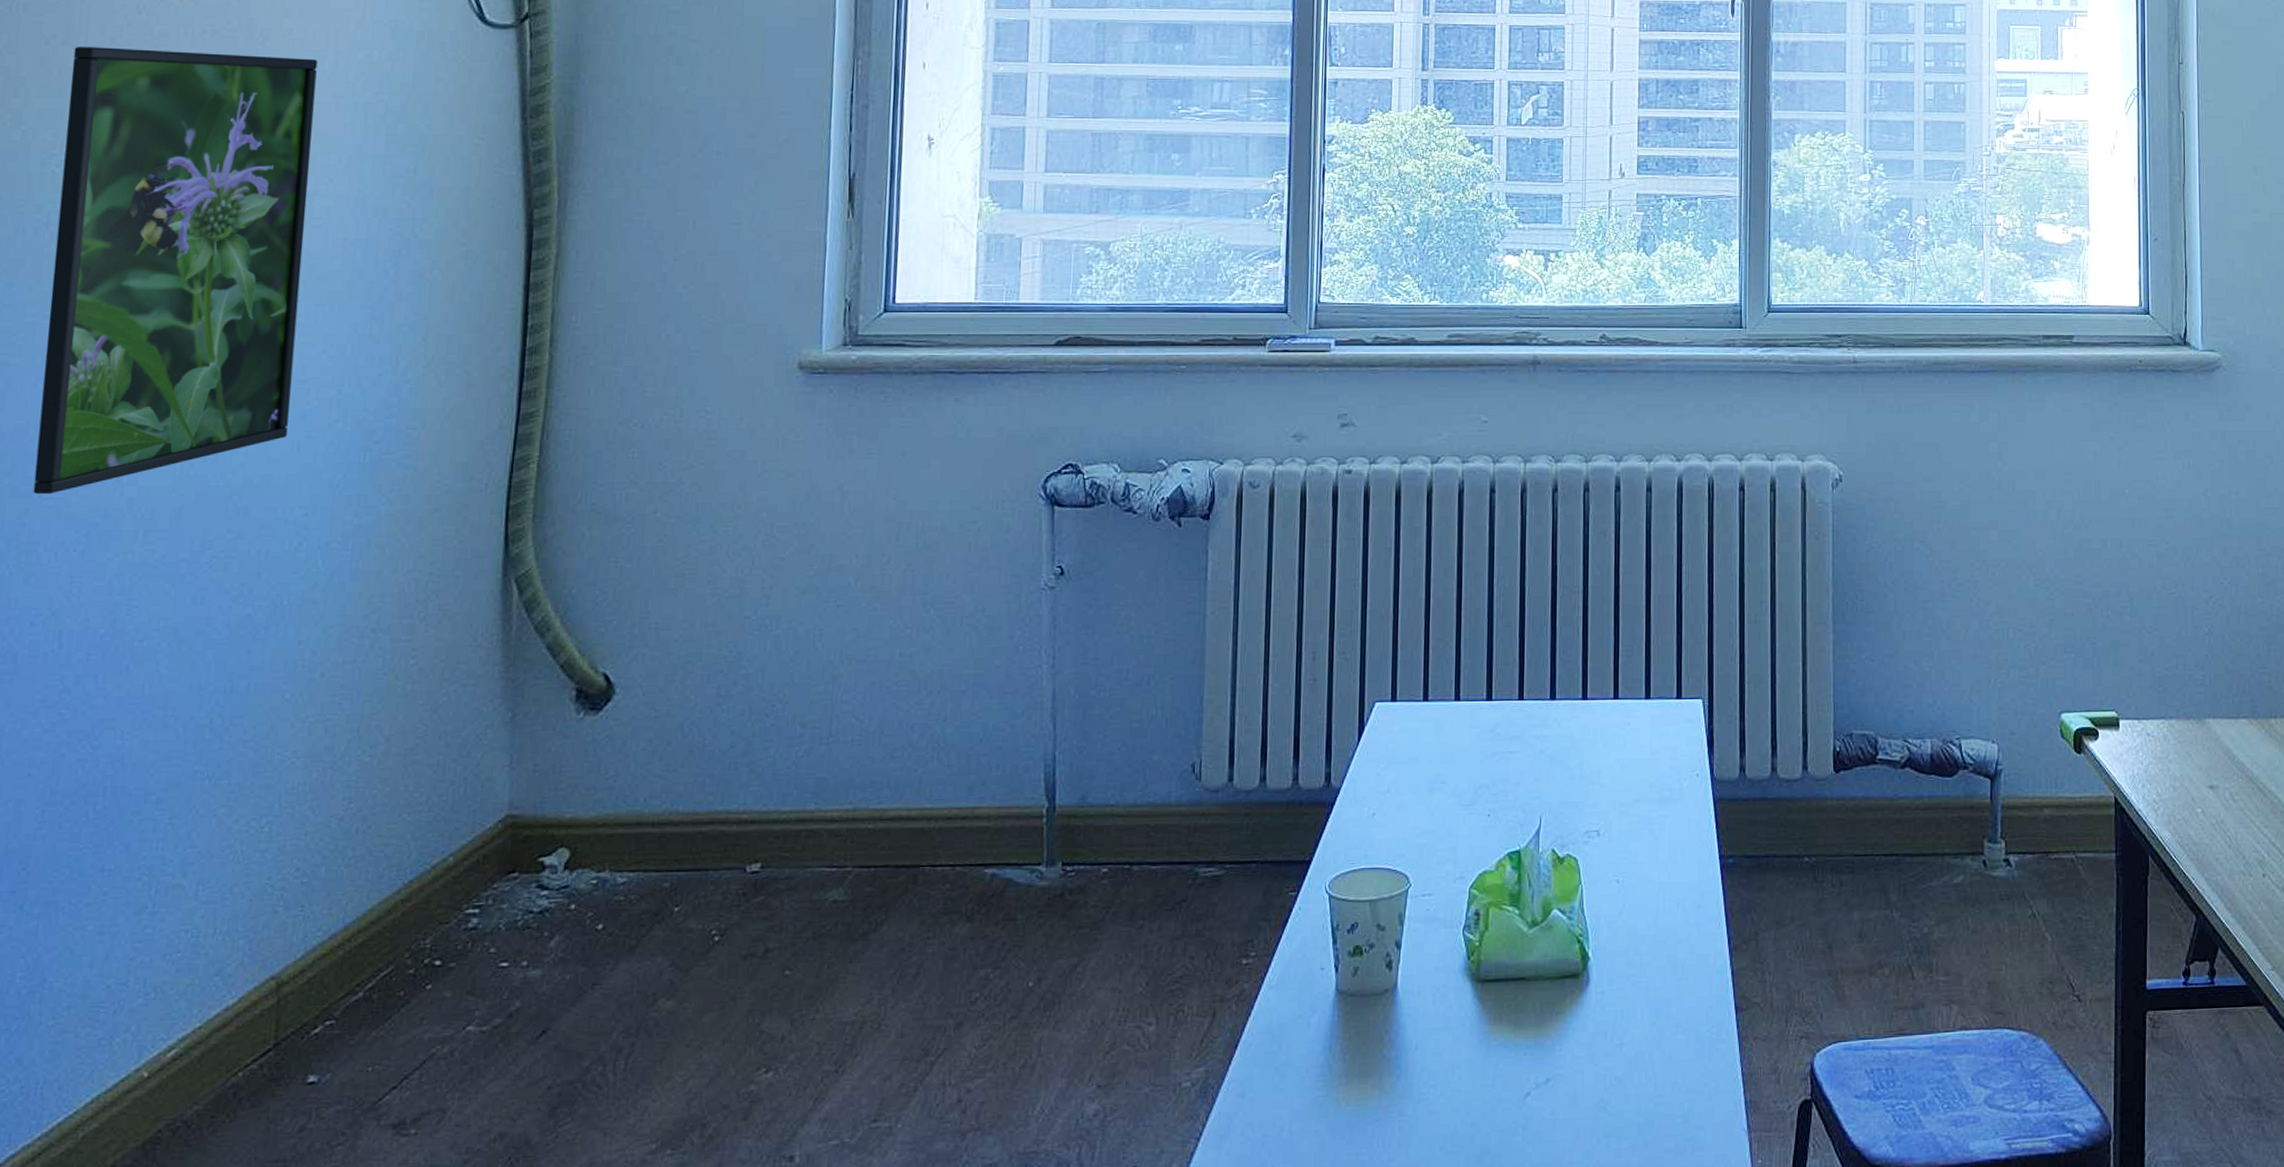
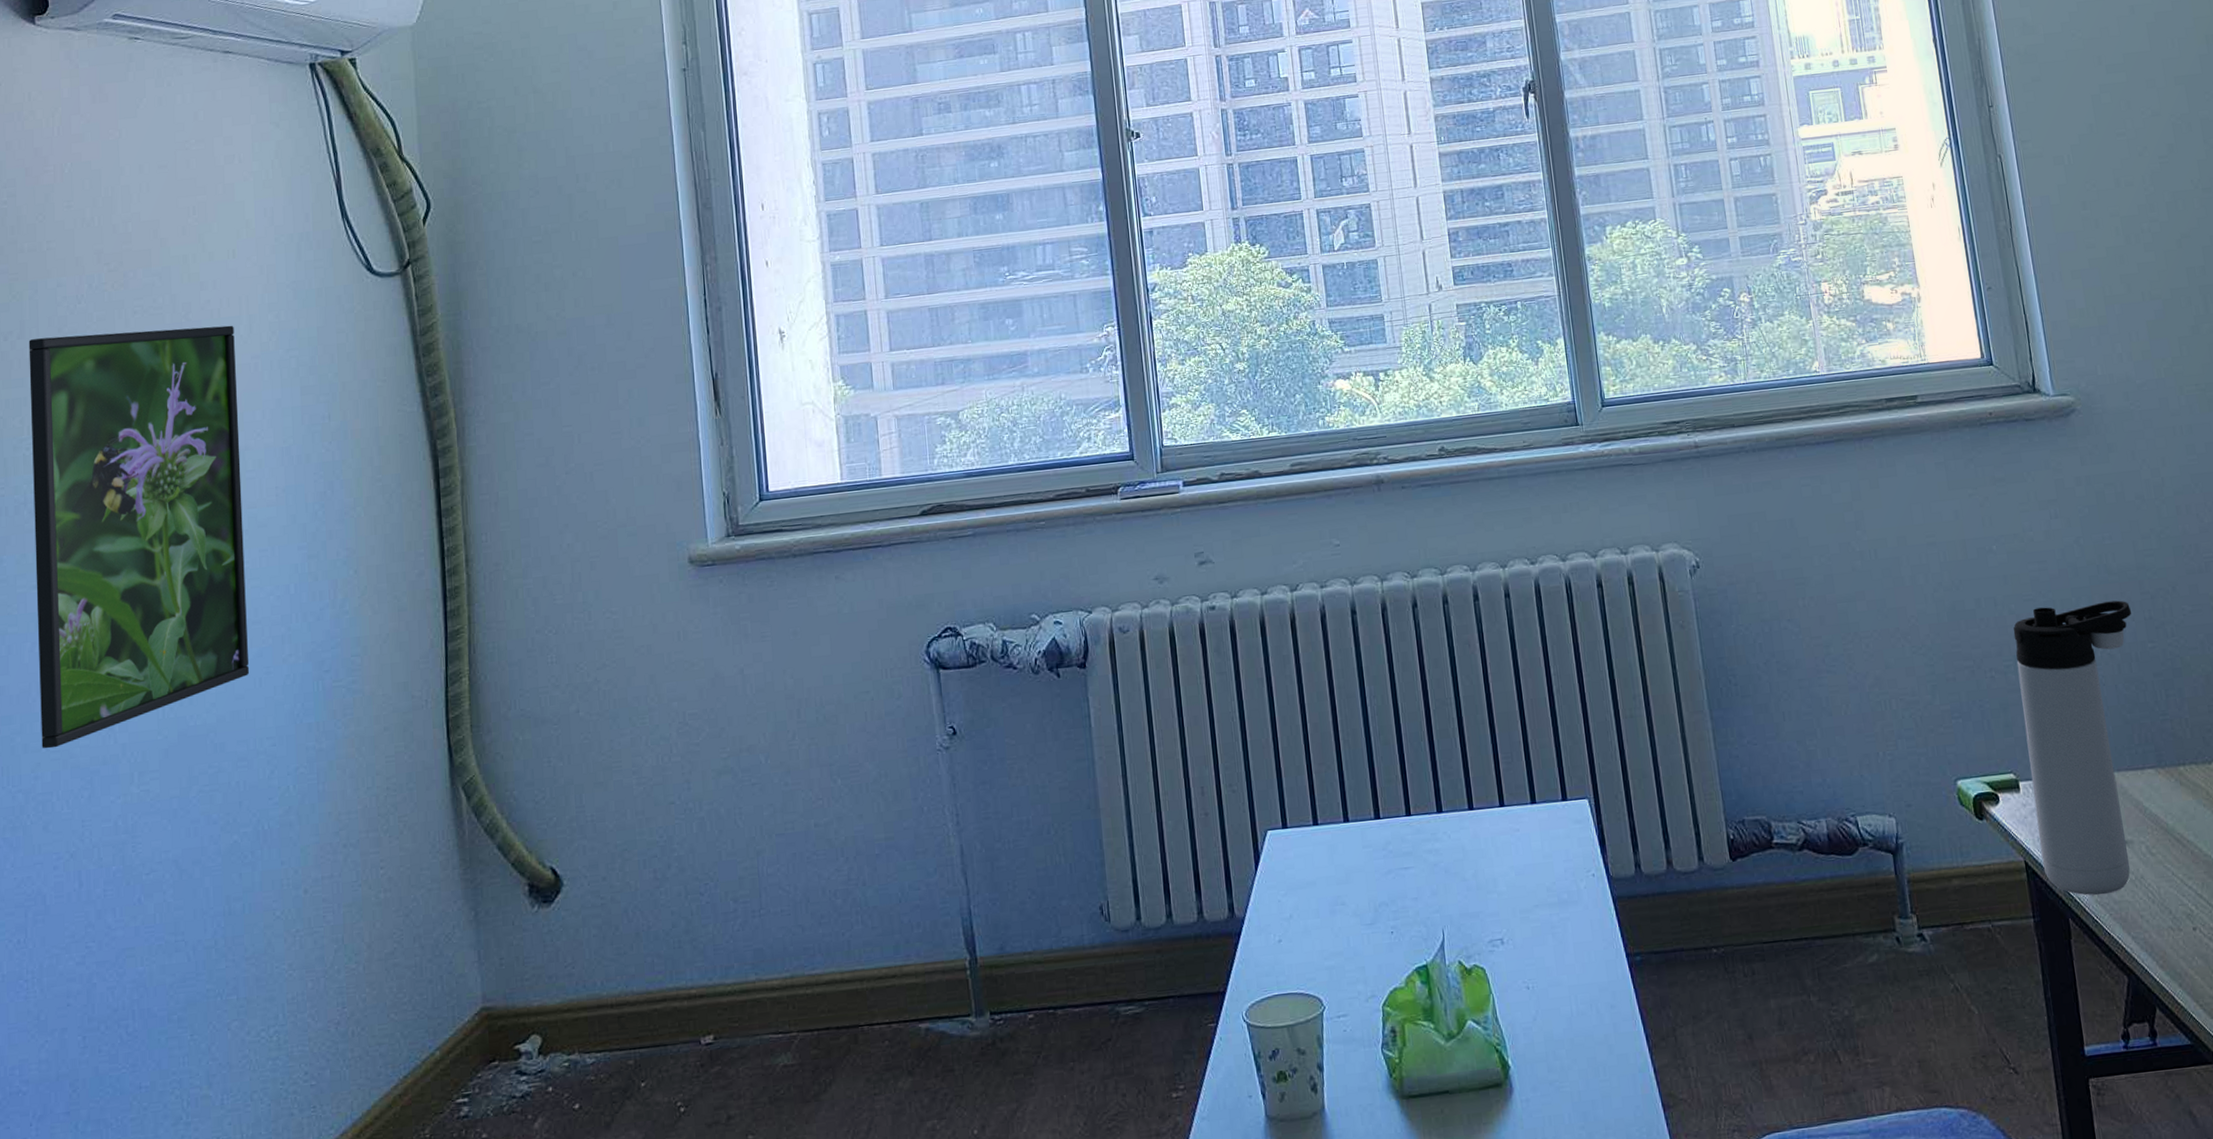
thermos bottle: none [2131,554,2247,836] -> present [2013,600,2132,896]

